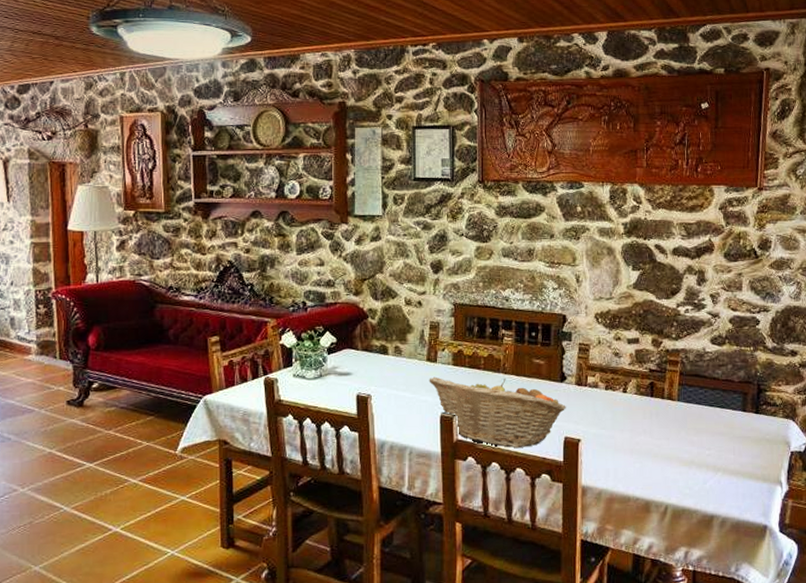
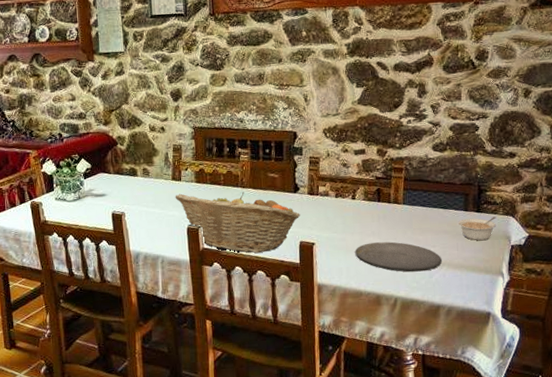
plate: none [624,442,717,477] -> present [355,242,442,272]
legume: none [736,419,776,444] -> present [458,217,497,240]

